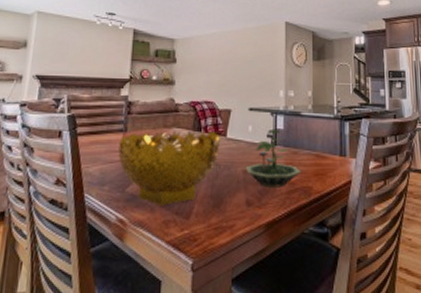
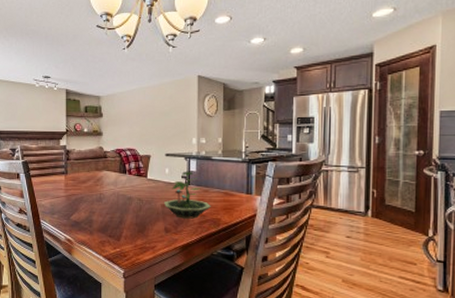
decorative bowl: present [118,130,220,206] -> none [62,172,142,230]

